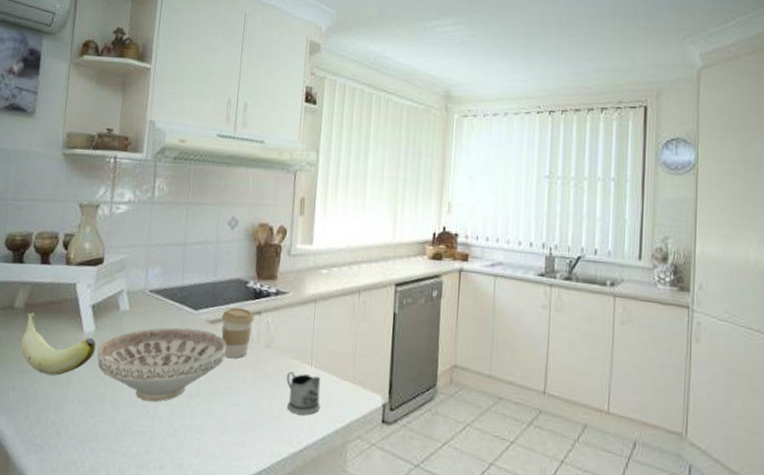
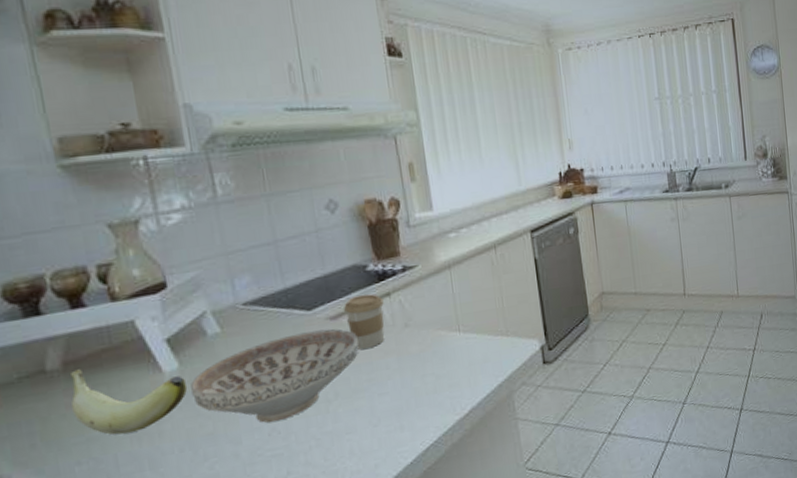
tea glass holder: present [286,371,321,415] -> none [434,339,478,383]

